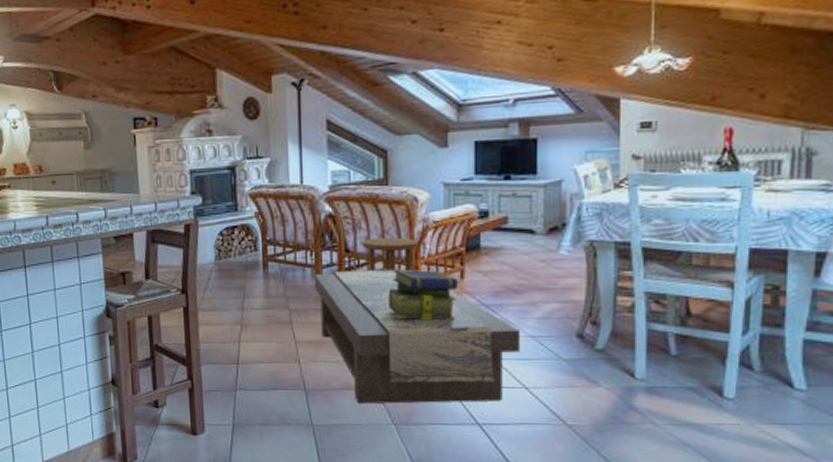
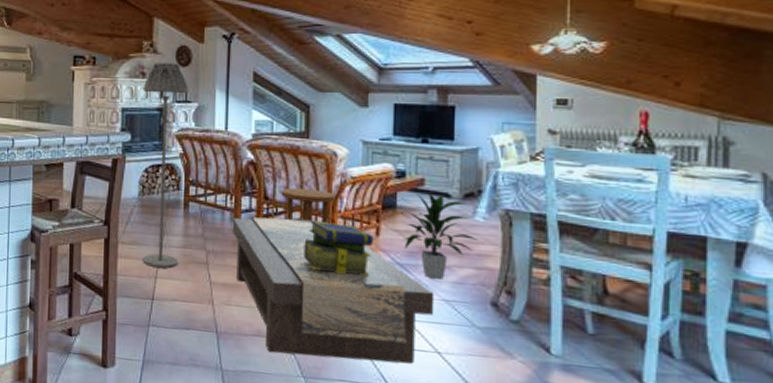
floor lamp: none [210,117,261,331] -> present [143,63,189,268]
indoor plant: none [489,229,563,316] -> present [404,192,478,279]

